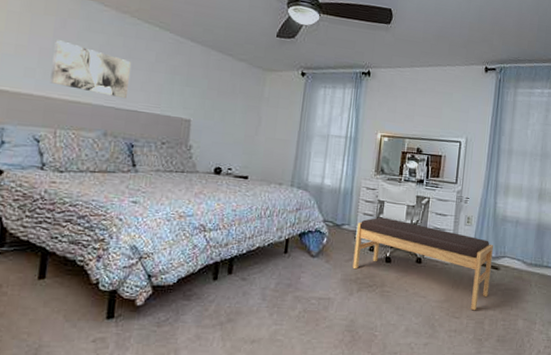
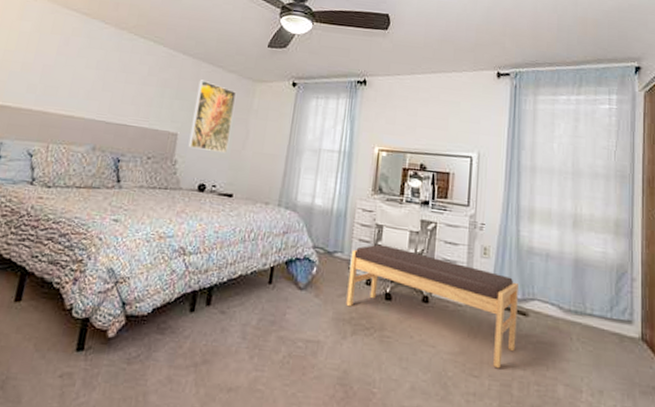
wall art: present [50,40,131,99] -> none [49,57,124,113]
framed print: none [202,67,247,138] -> present [188,79,236,152]

